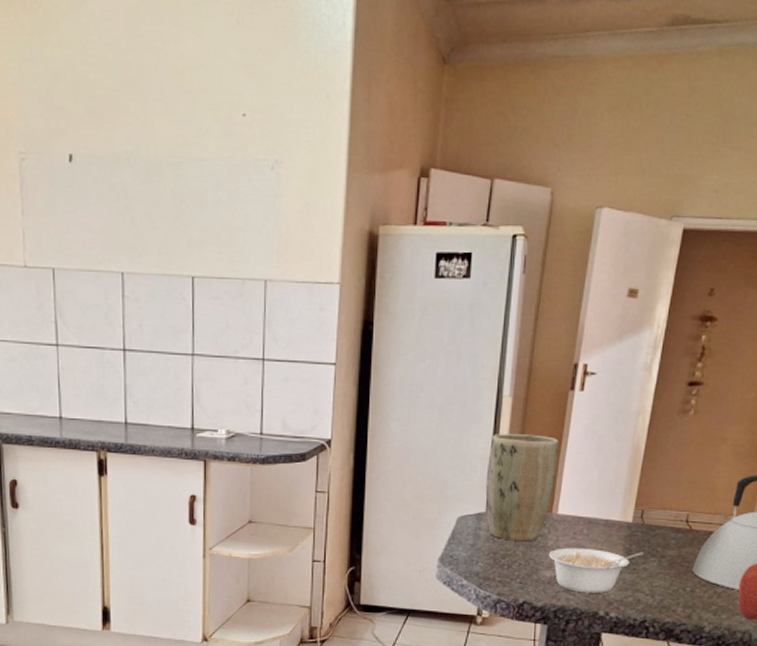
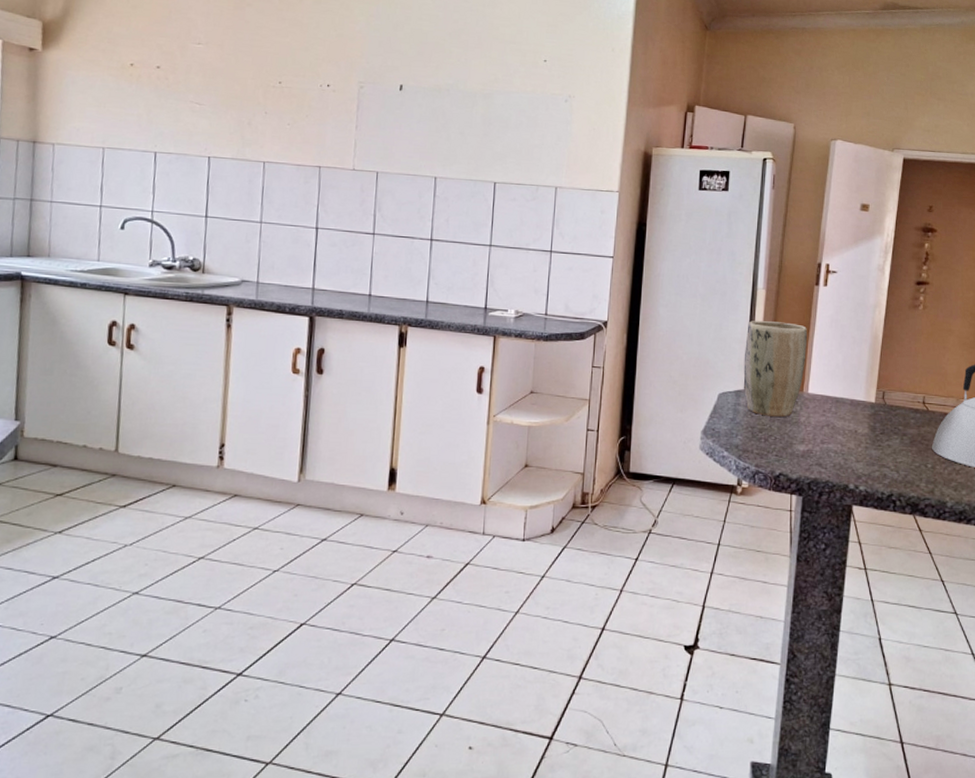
legume: present [549,548,644,593] -> none [802,424,887,467]

